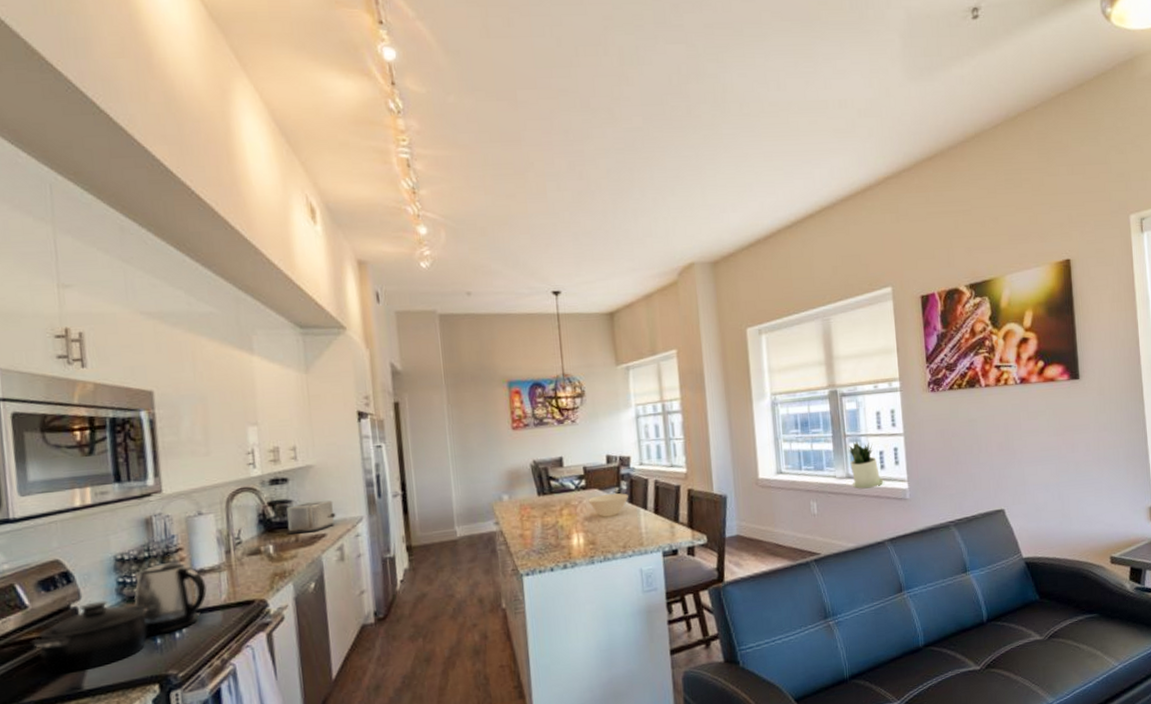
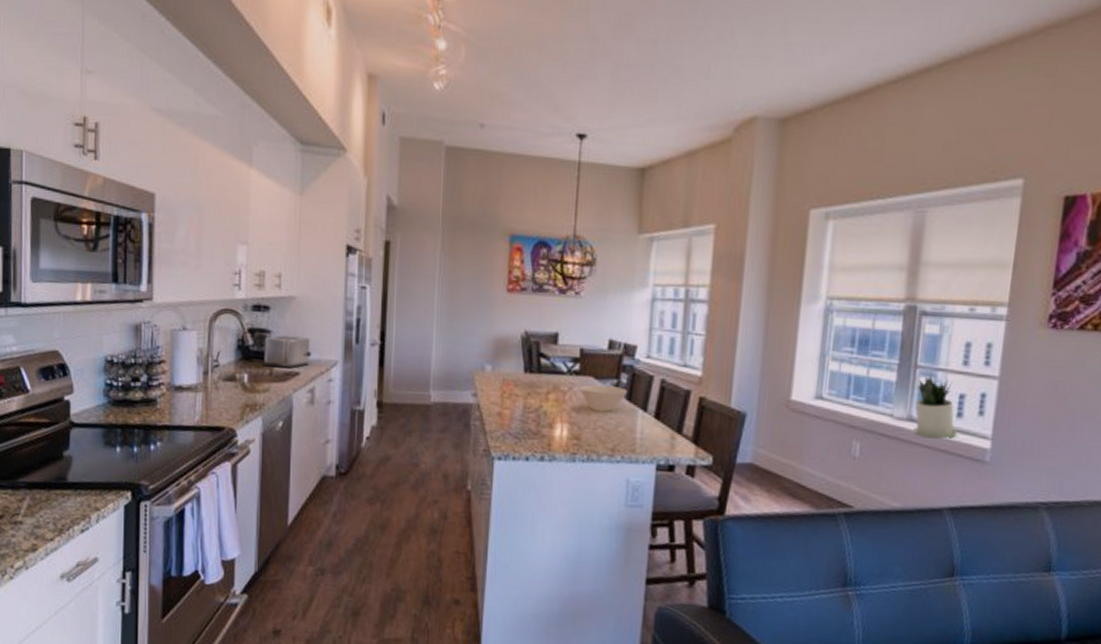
saucepan: present [30,600,151,676] -> none [28,398,131,465]
kettle: present [134,562,207,637] -> none [118,373,182,445]

